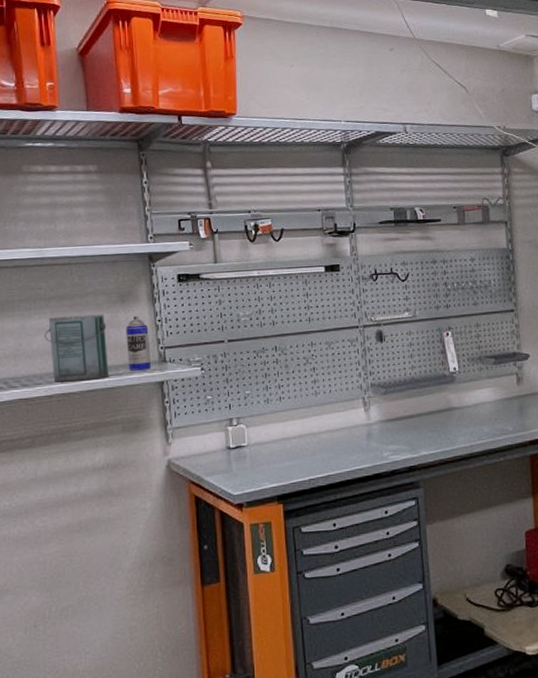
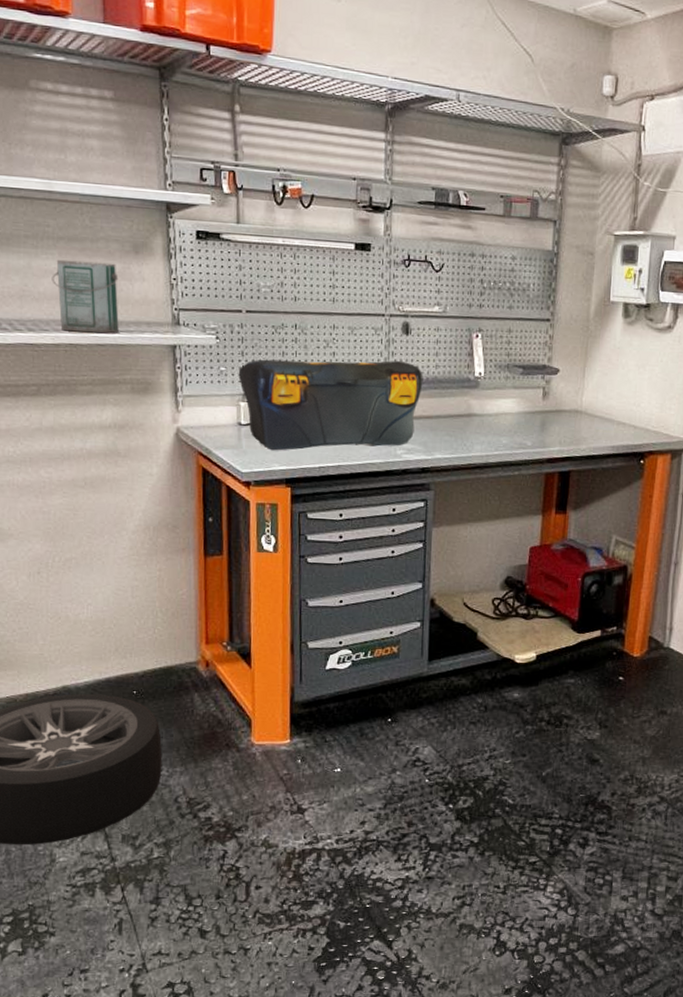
spray can: present [126,315,151,371] -> none [138,270,164,331]
toolbox: none [224,366,402,470] -> present [238,359,423,451]

